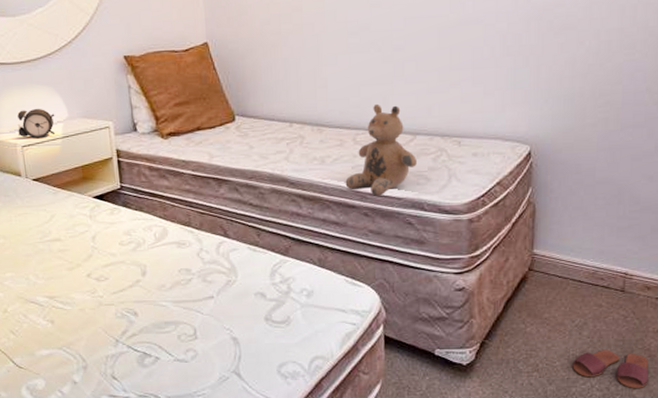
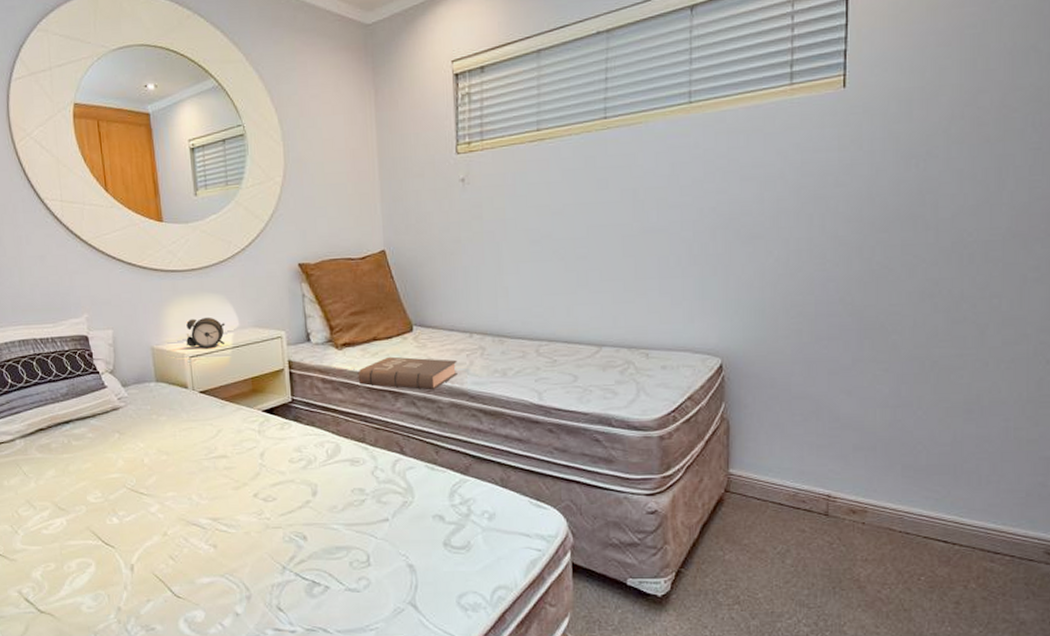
book: none [183,145,278,177] -> present [358,356,458,391]
teddy bear: present [345,103,417,197] -> none [528,313,603,412]
slippers: present [572,349,649,388] -> none [776,580,860,623]

